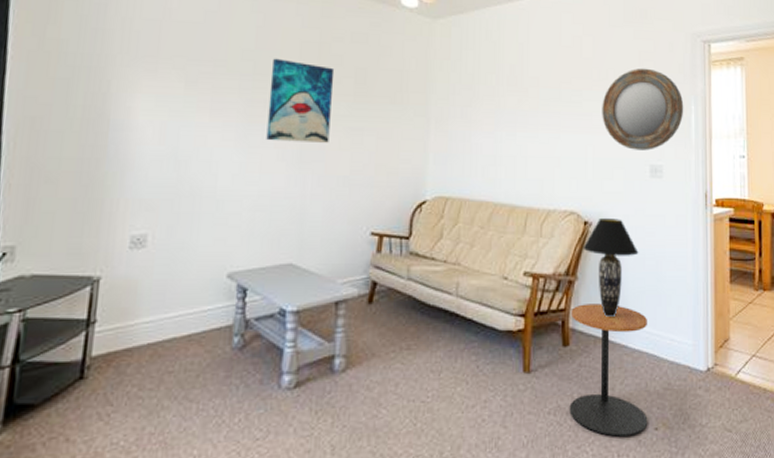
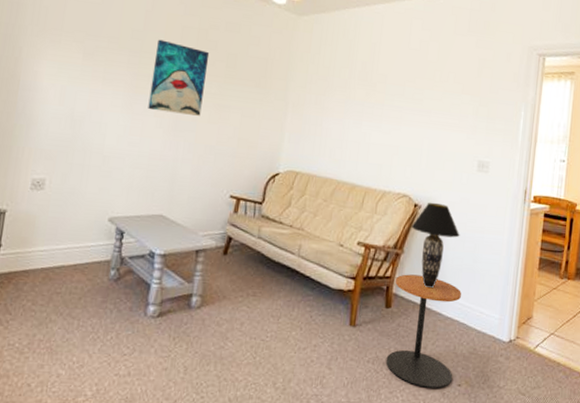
home mirror: present [602,68,684,151] -> none [439,74,515,148]

